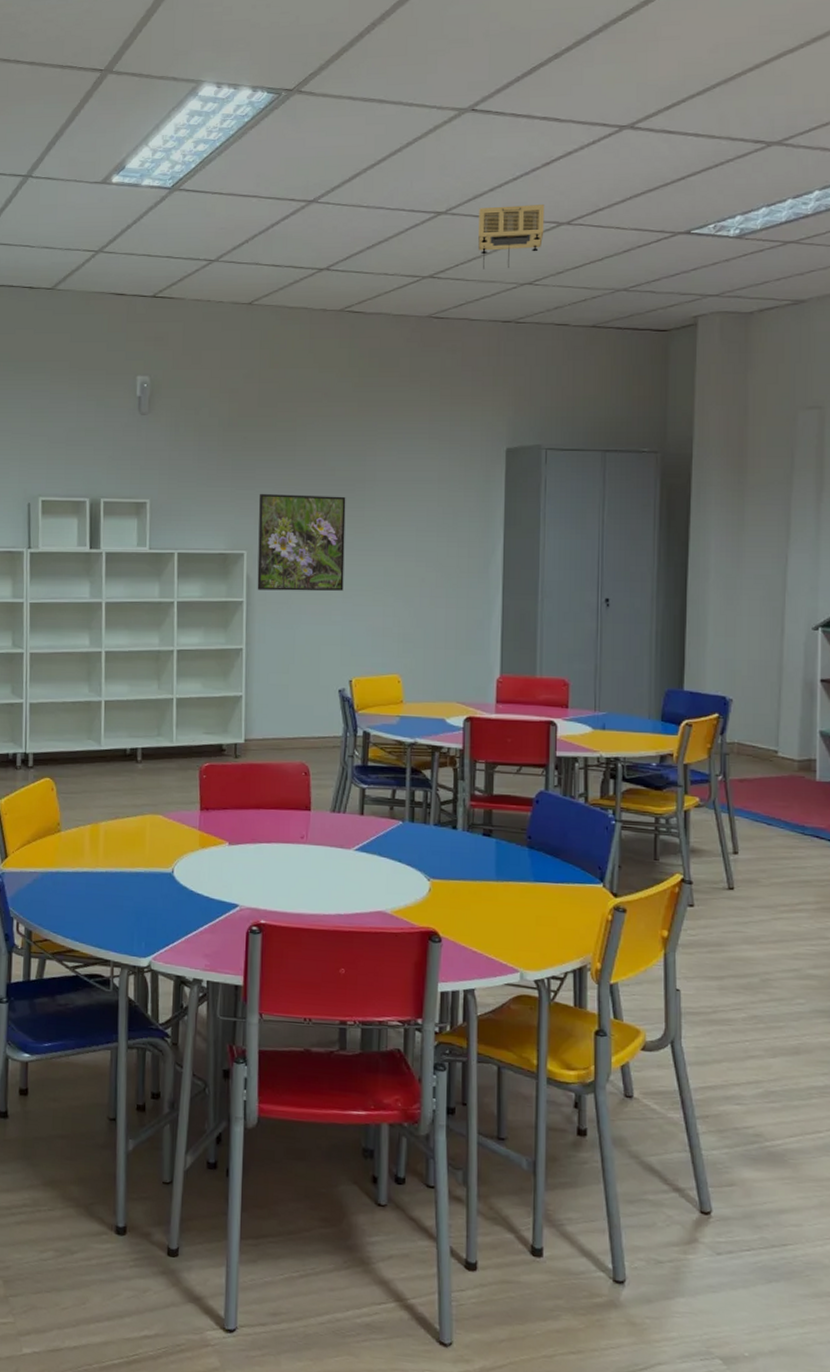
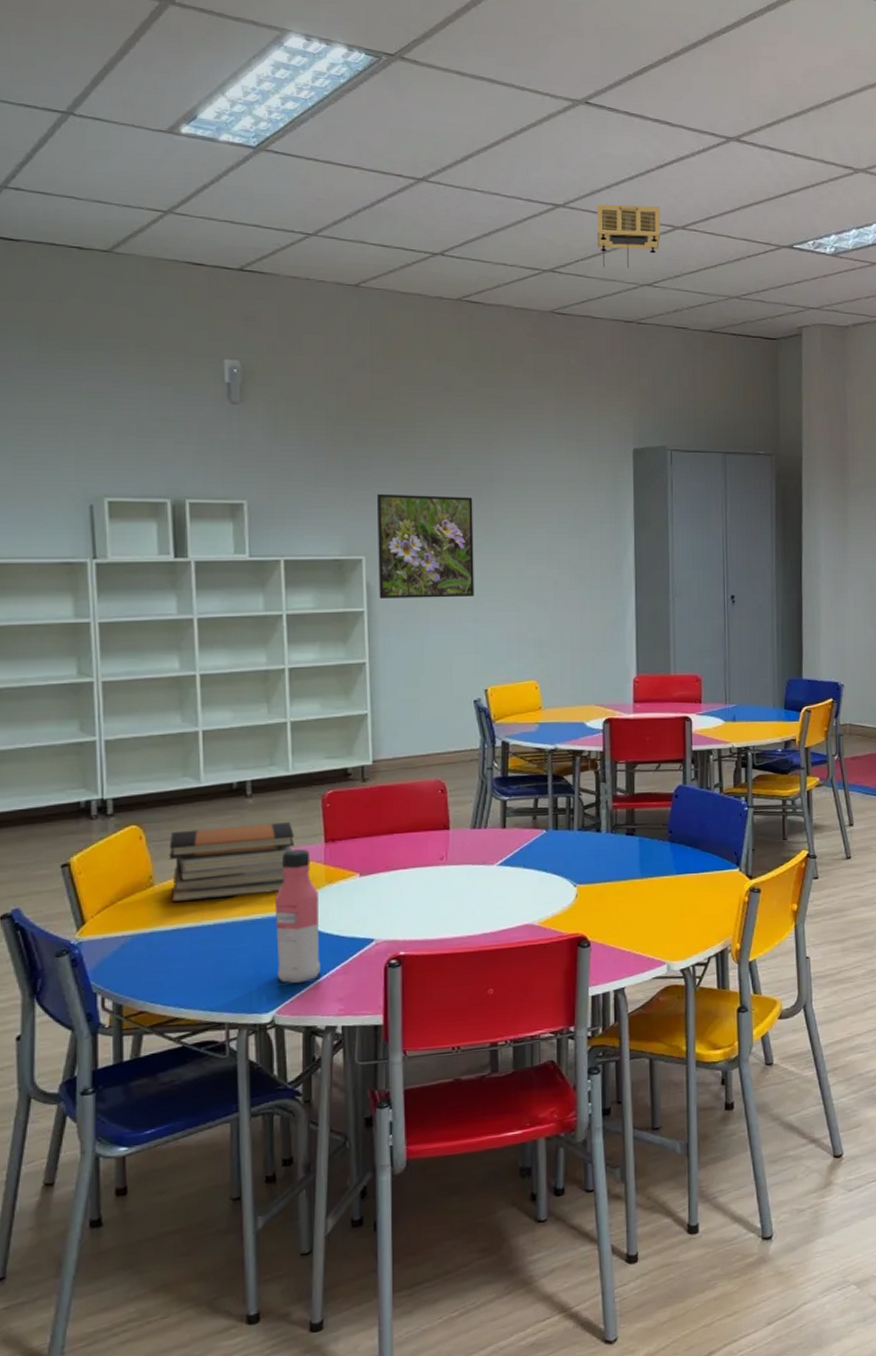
book stack: none [73,786,175,850] -> present [169,822,294,903]
water bottle: none [154,814,192,936] -> present [274,849,321,984]

